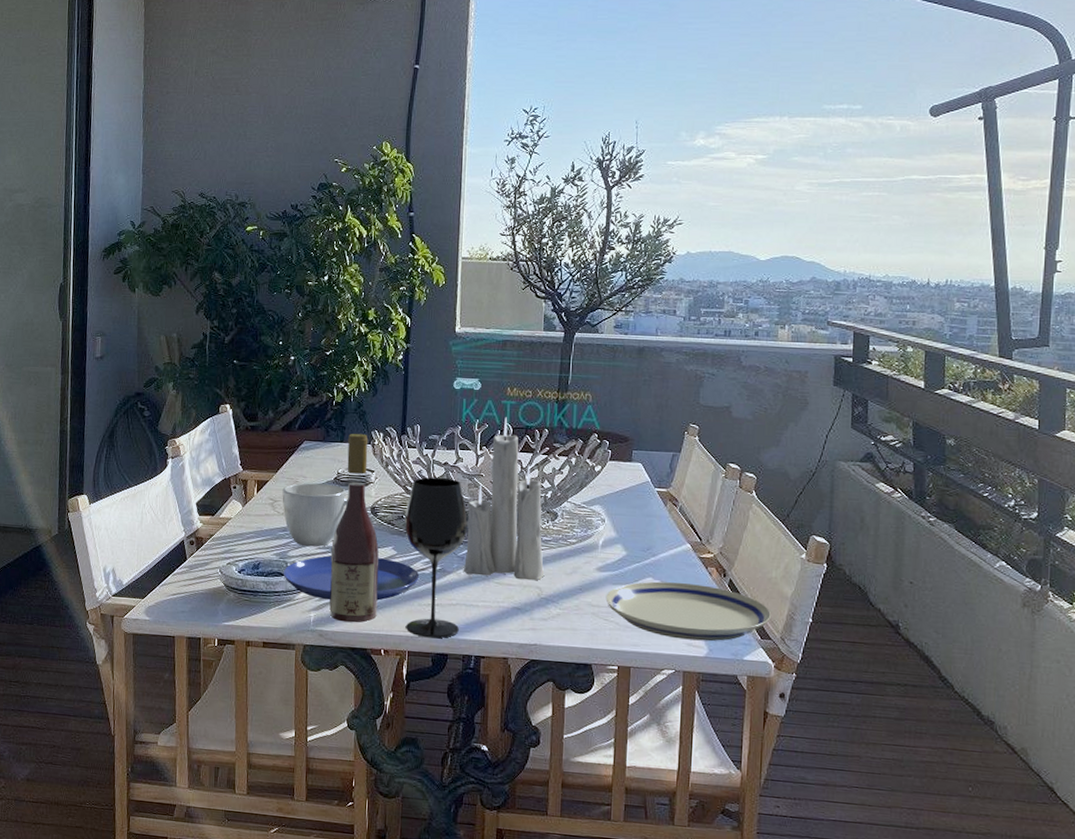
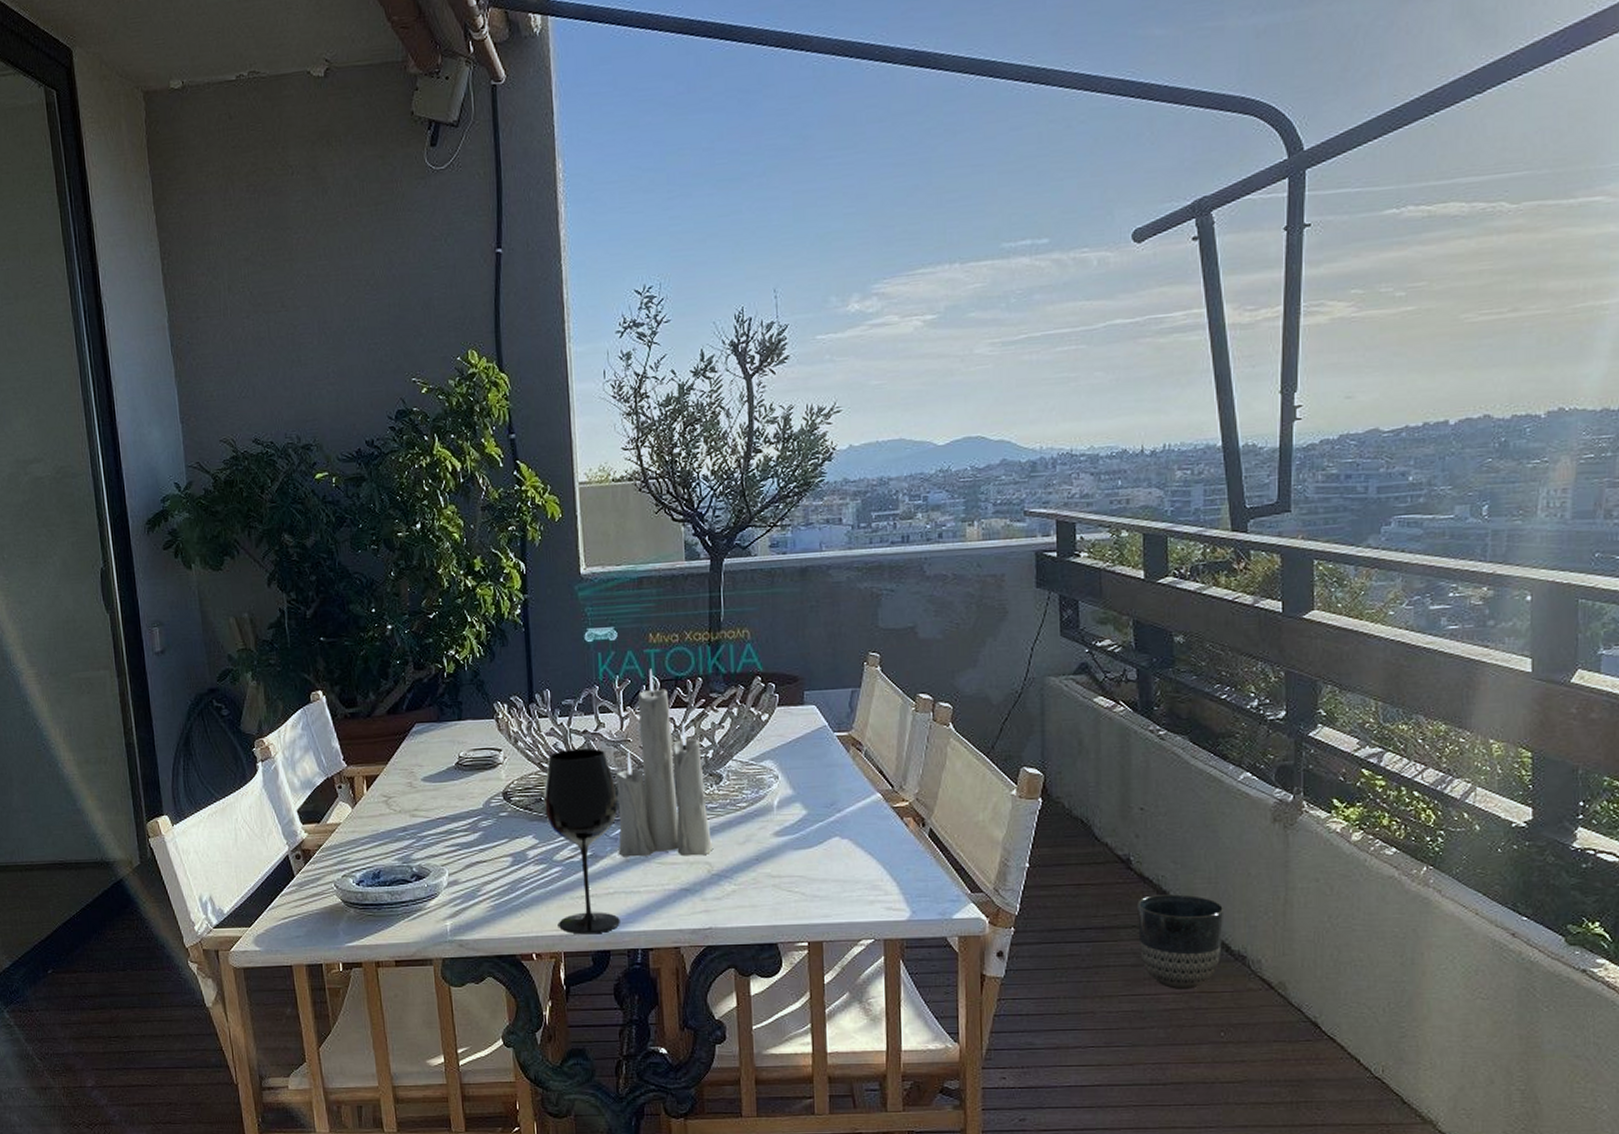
cup: present [282,483,348,547] -> none [396,771,475,846]
plate: present [283,555,420,601] -> none [408,849,568,905]
wine bottle: present [329,433,379,623] -> none [461,707,523,928]
plate: present [605,581,771,642] -> none [787,838,981,903]
planter: none [902,659,978,746] -> present [1137,894,1225,989]

